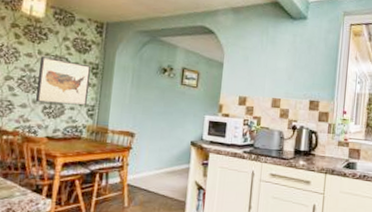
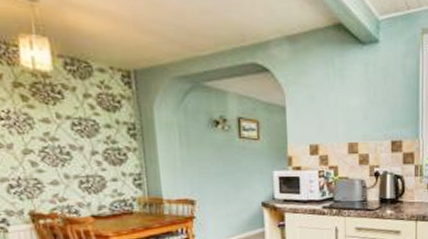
wall art: present [35,56,91,106] -> none [61,121,131,176]

